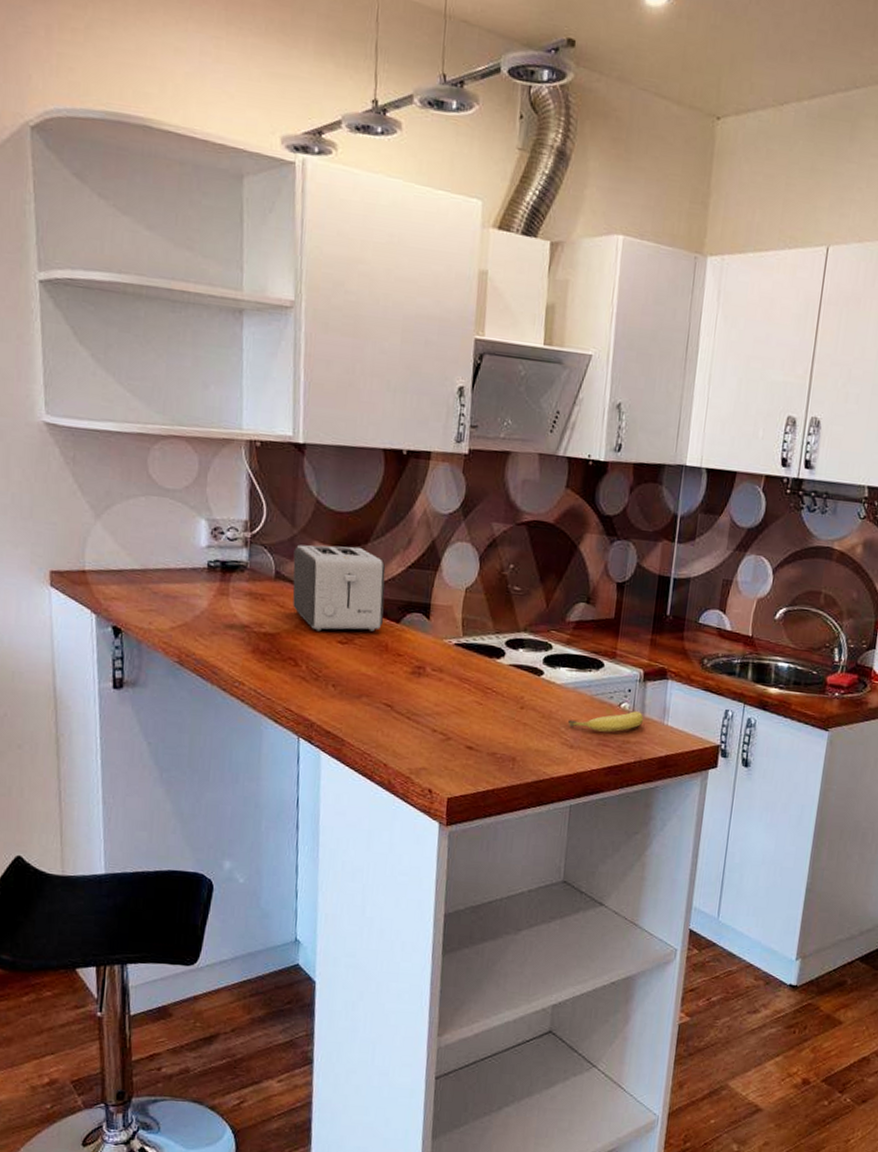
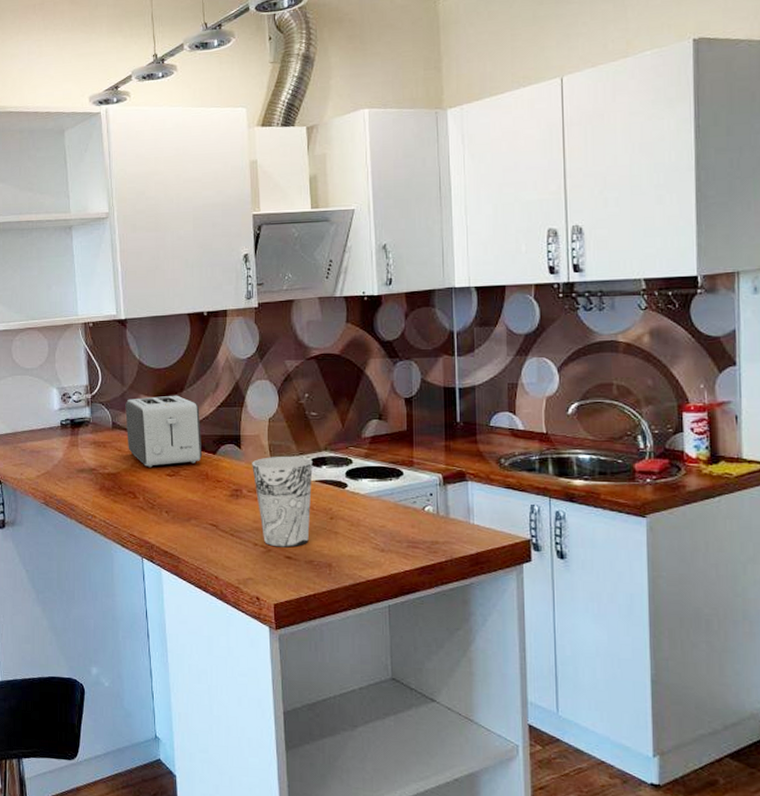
cup: none [440,632,509,737] -> present [252,457,313,548]
fruit: present [568,711,644,732] -> none [376,513,449,535]

